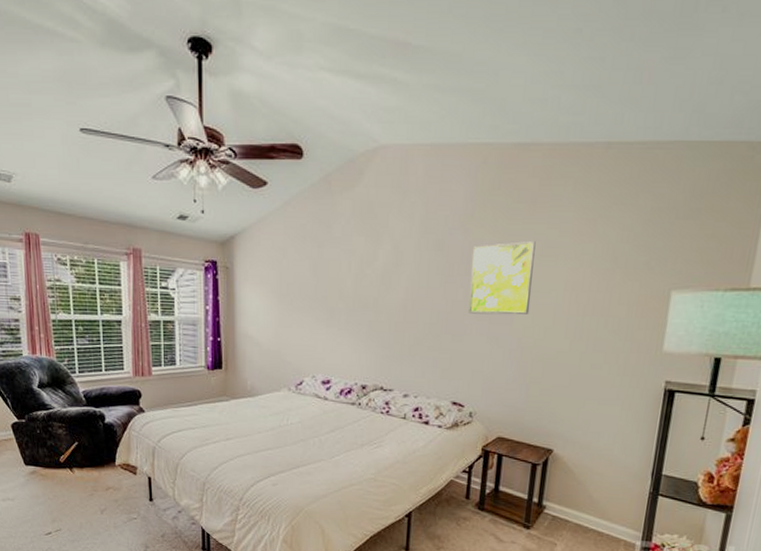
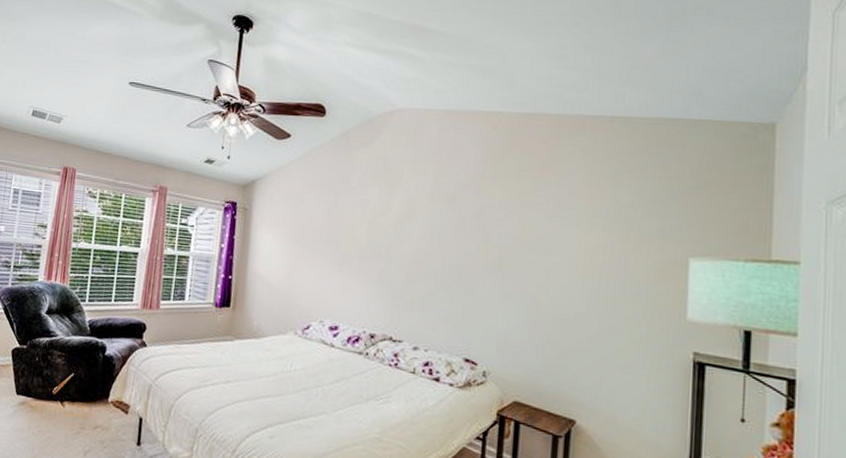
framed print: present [468,240,536,315] -> none [481,200,547,272]

